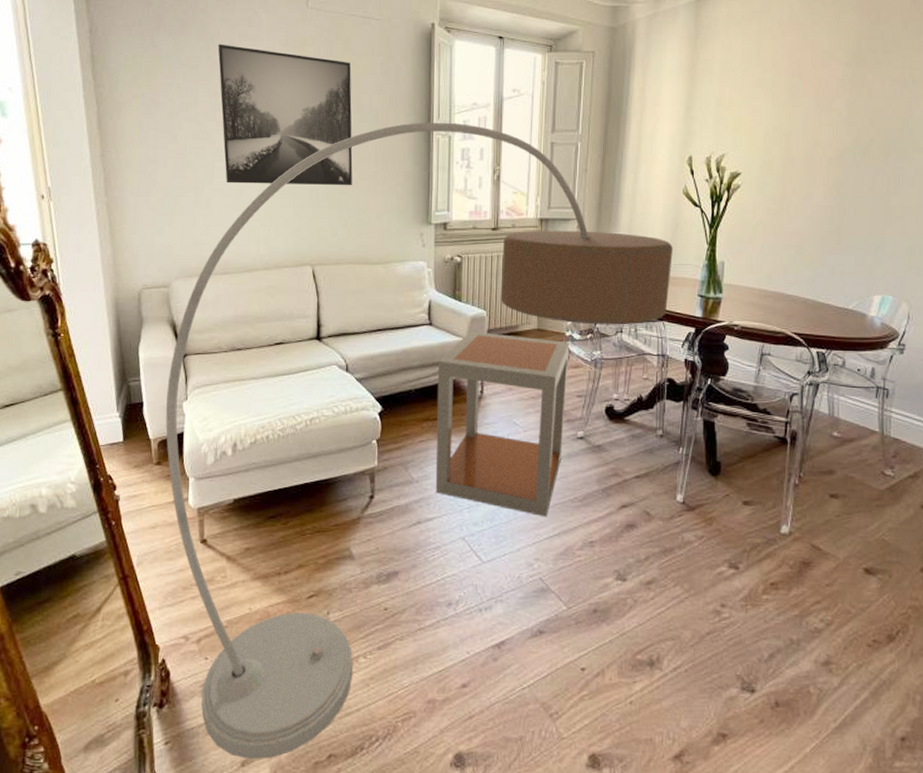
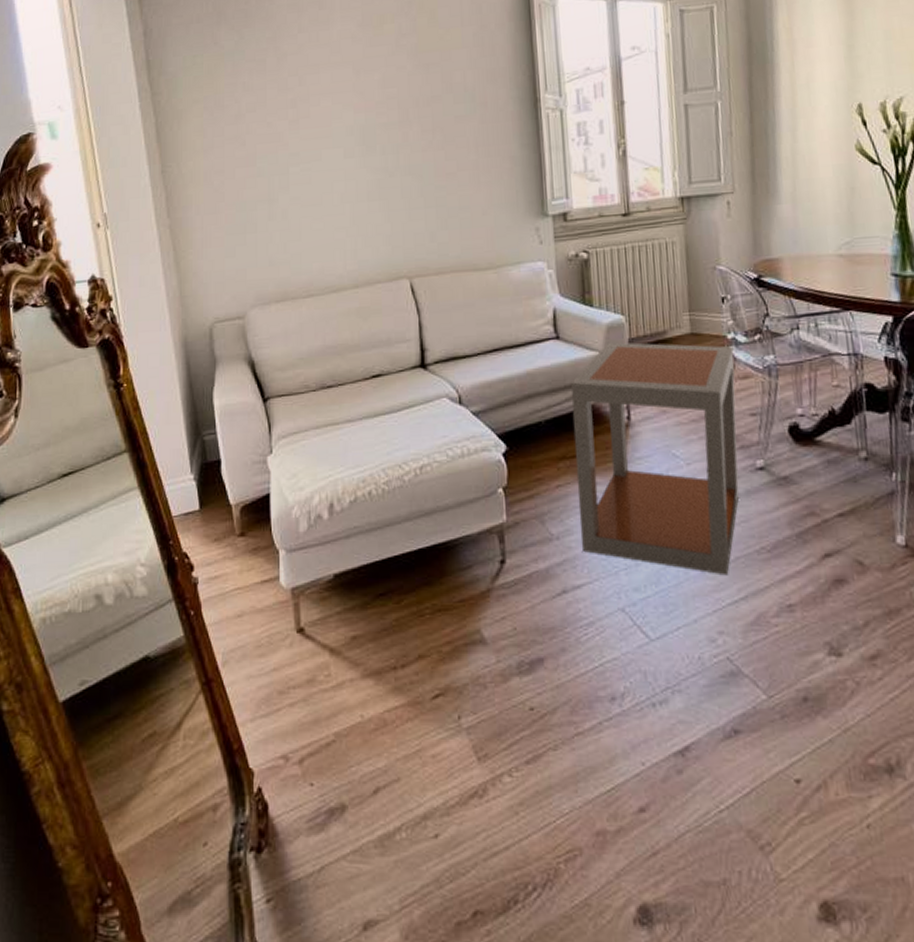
floor lamp: present [165,122,673,760] -> none [248,93,854,921]
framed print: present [218,44,353,186] -> none [286,32,450,190]

